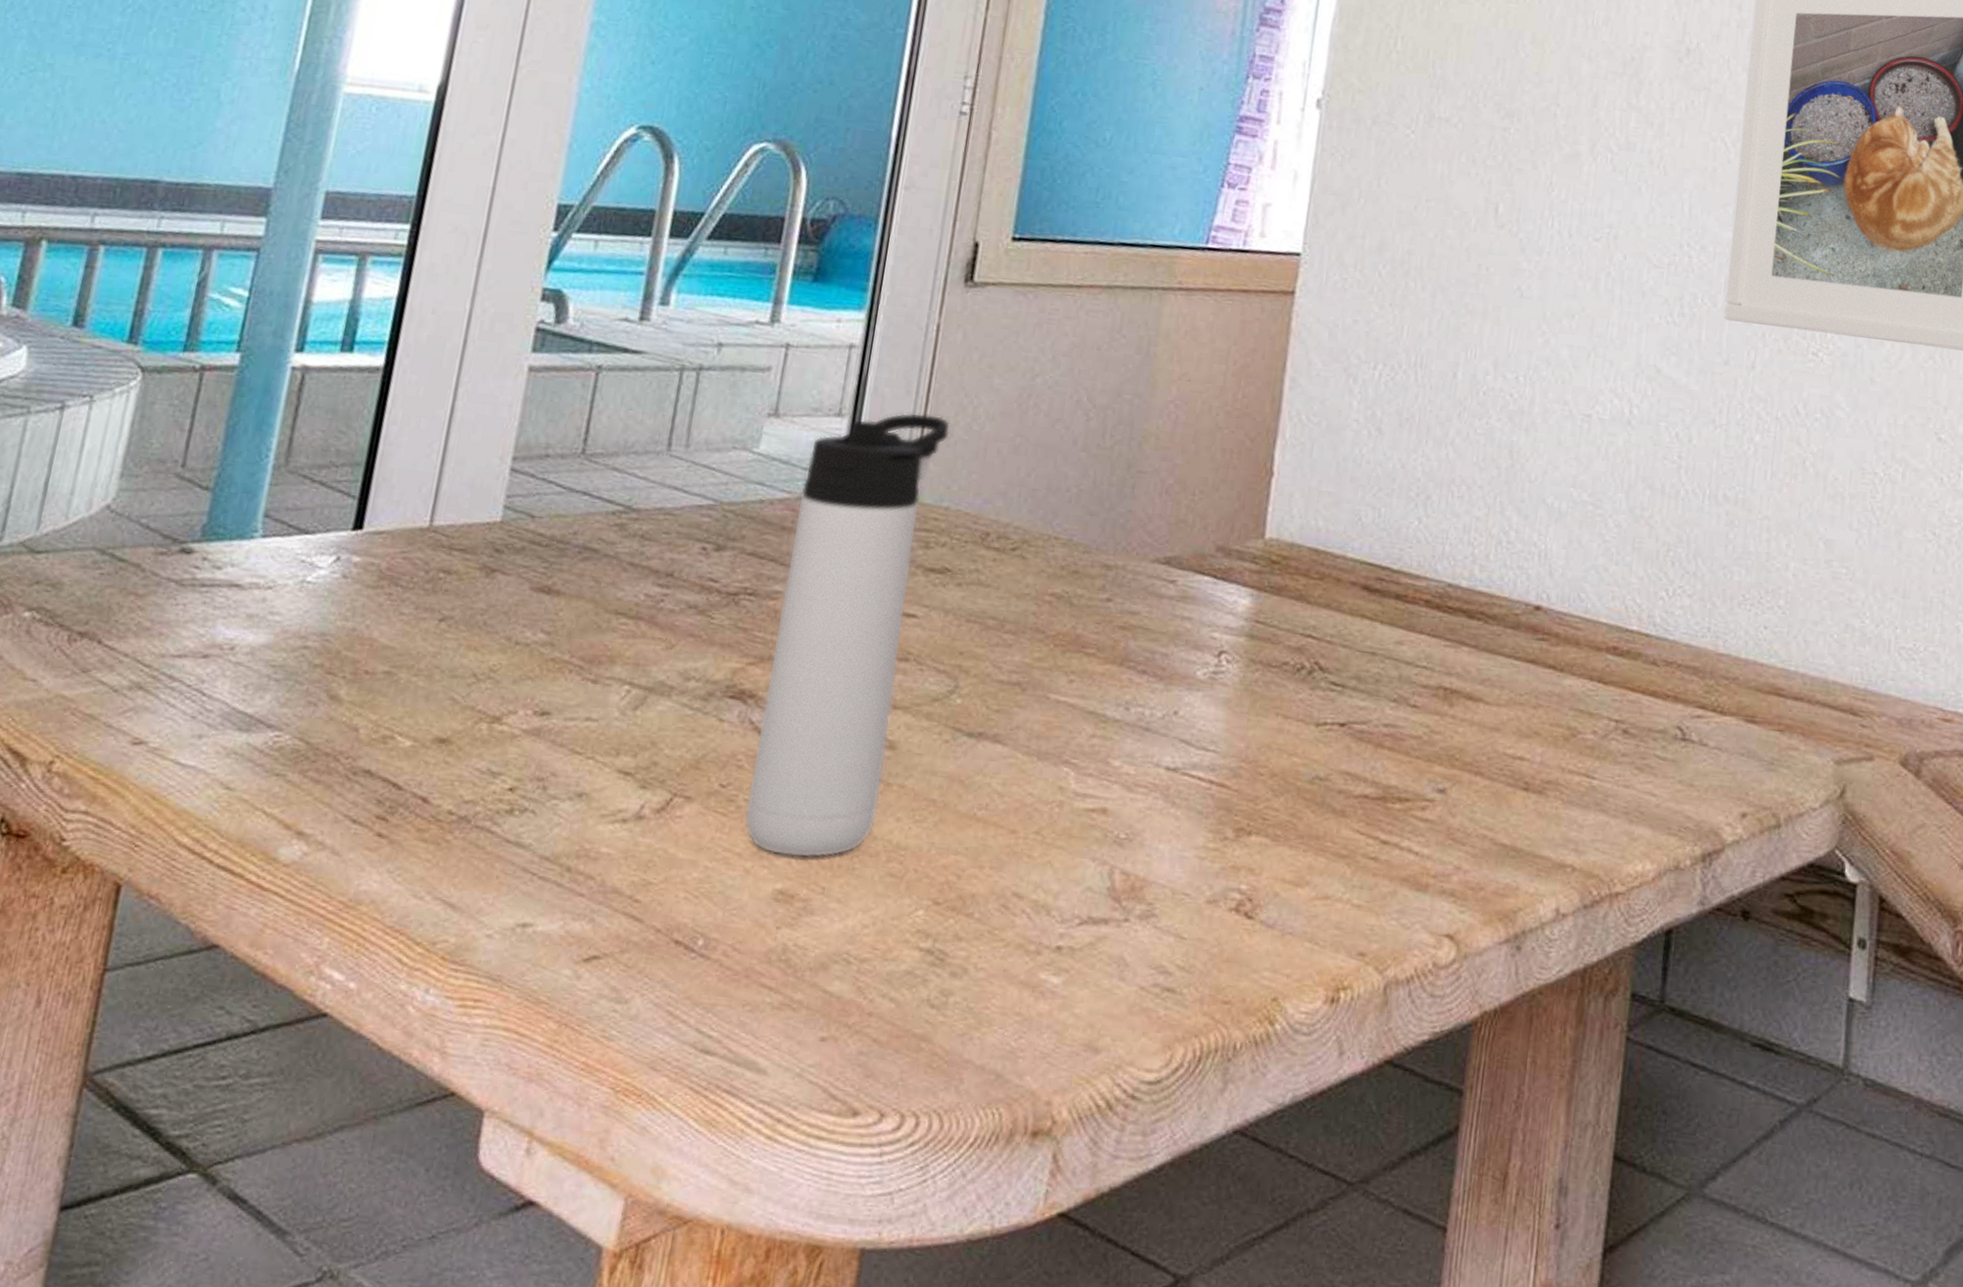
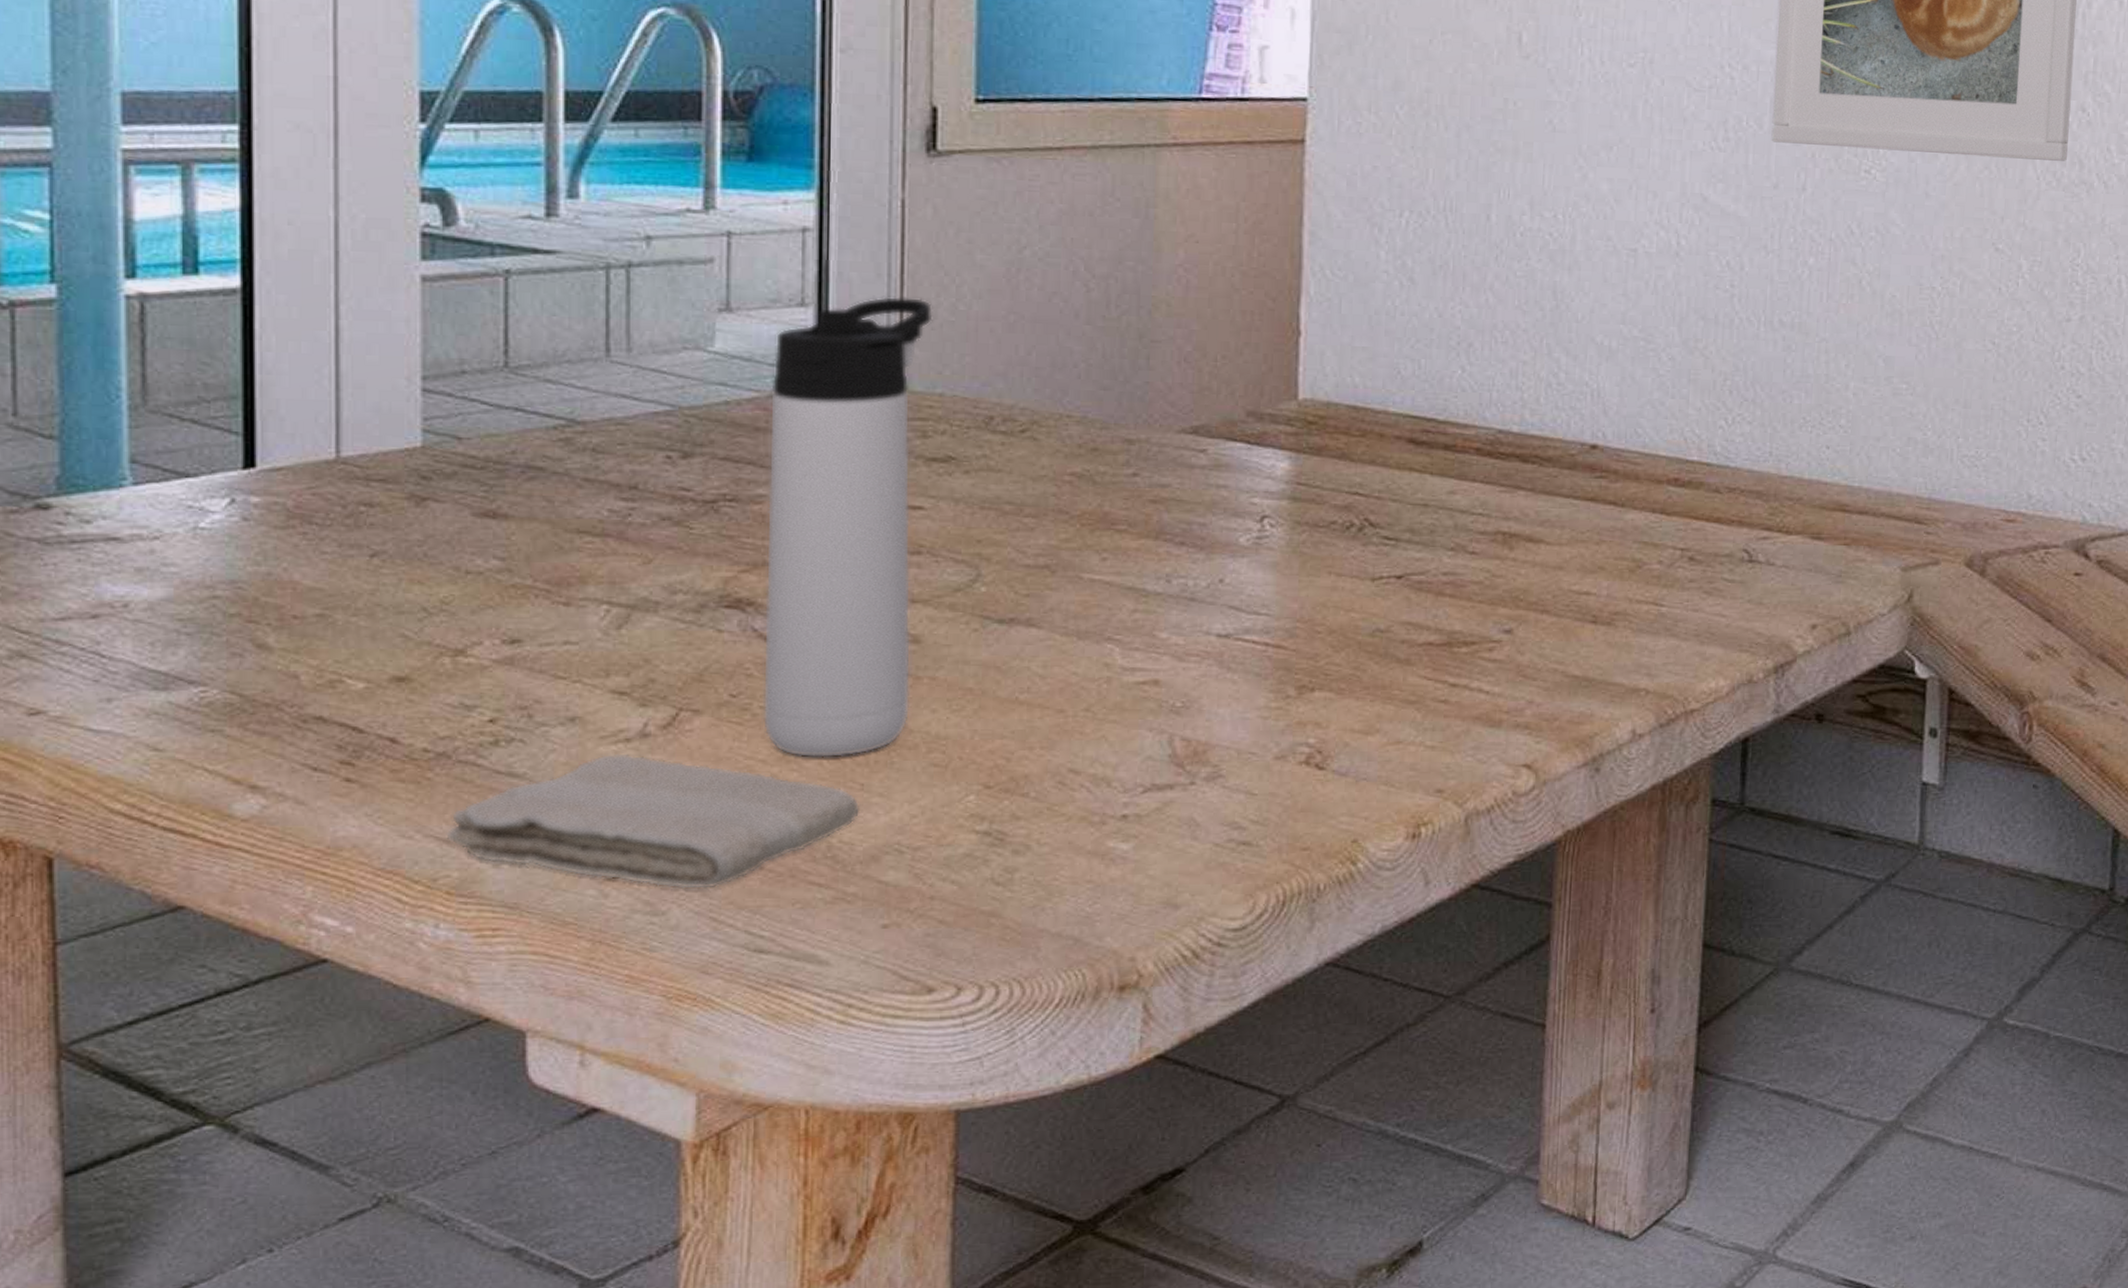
washcloth: none [451,832,819,982] -> present [446,753,861,890]

